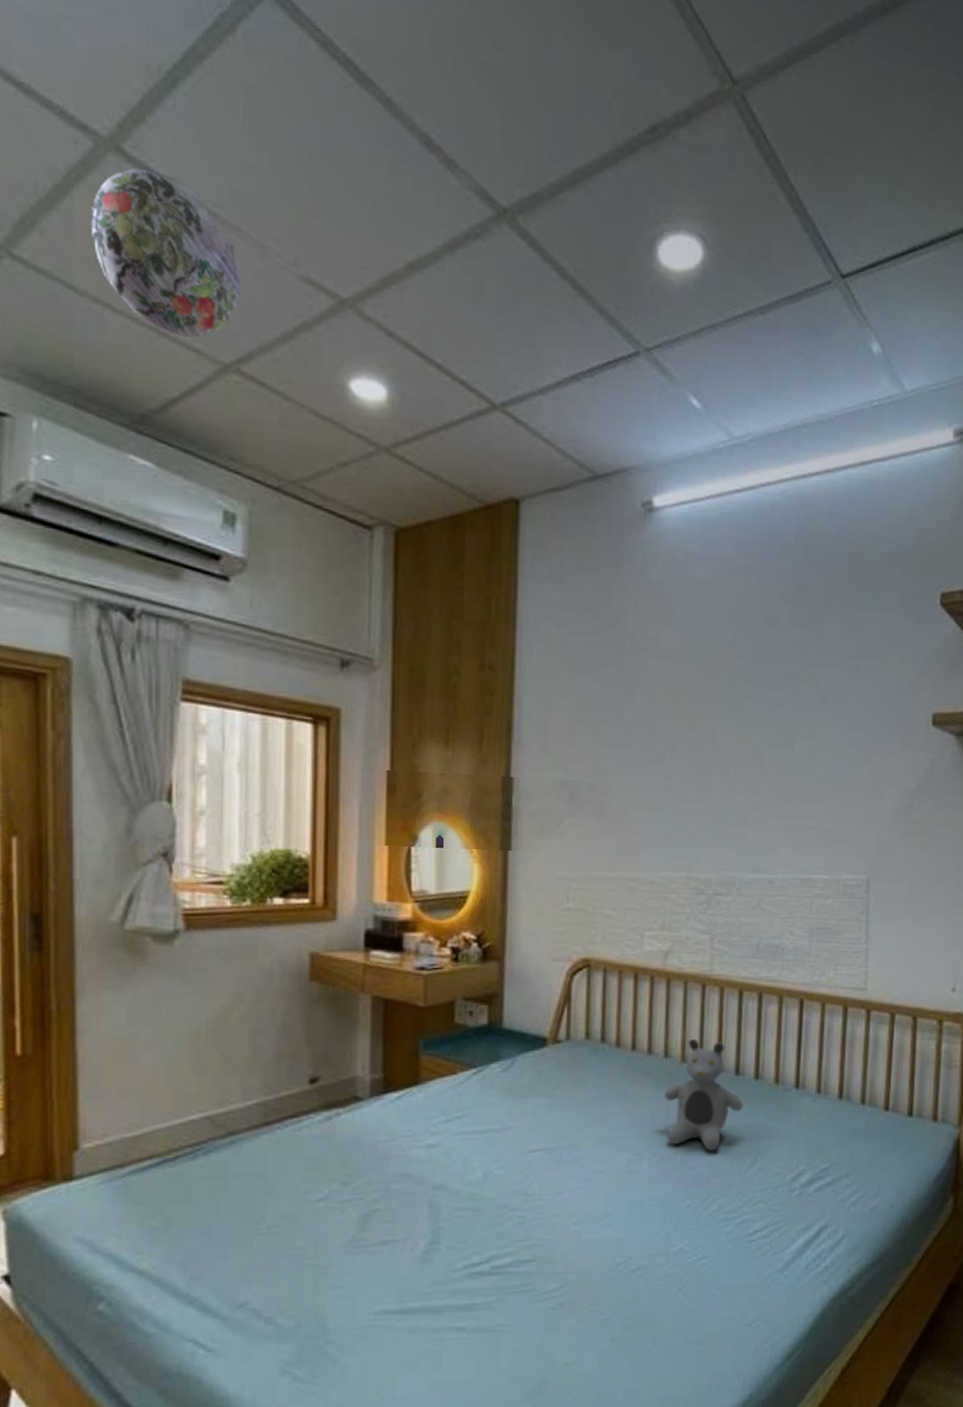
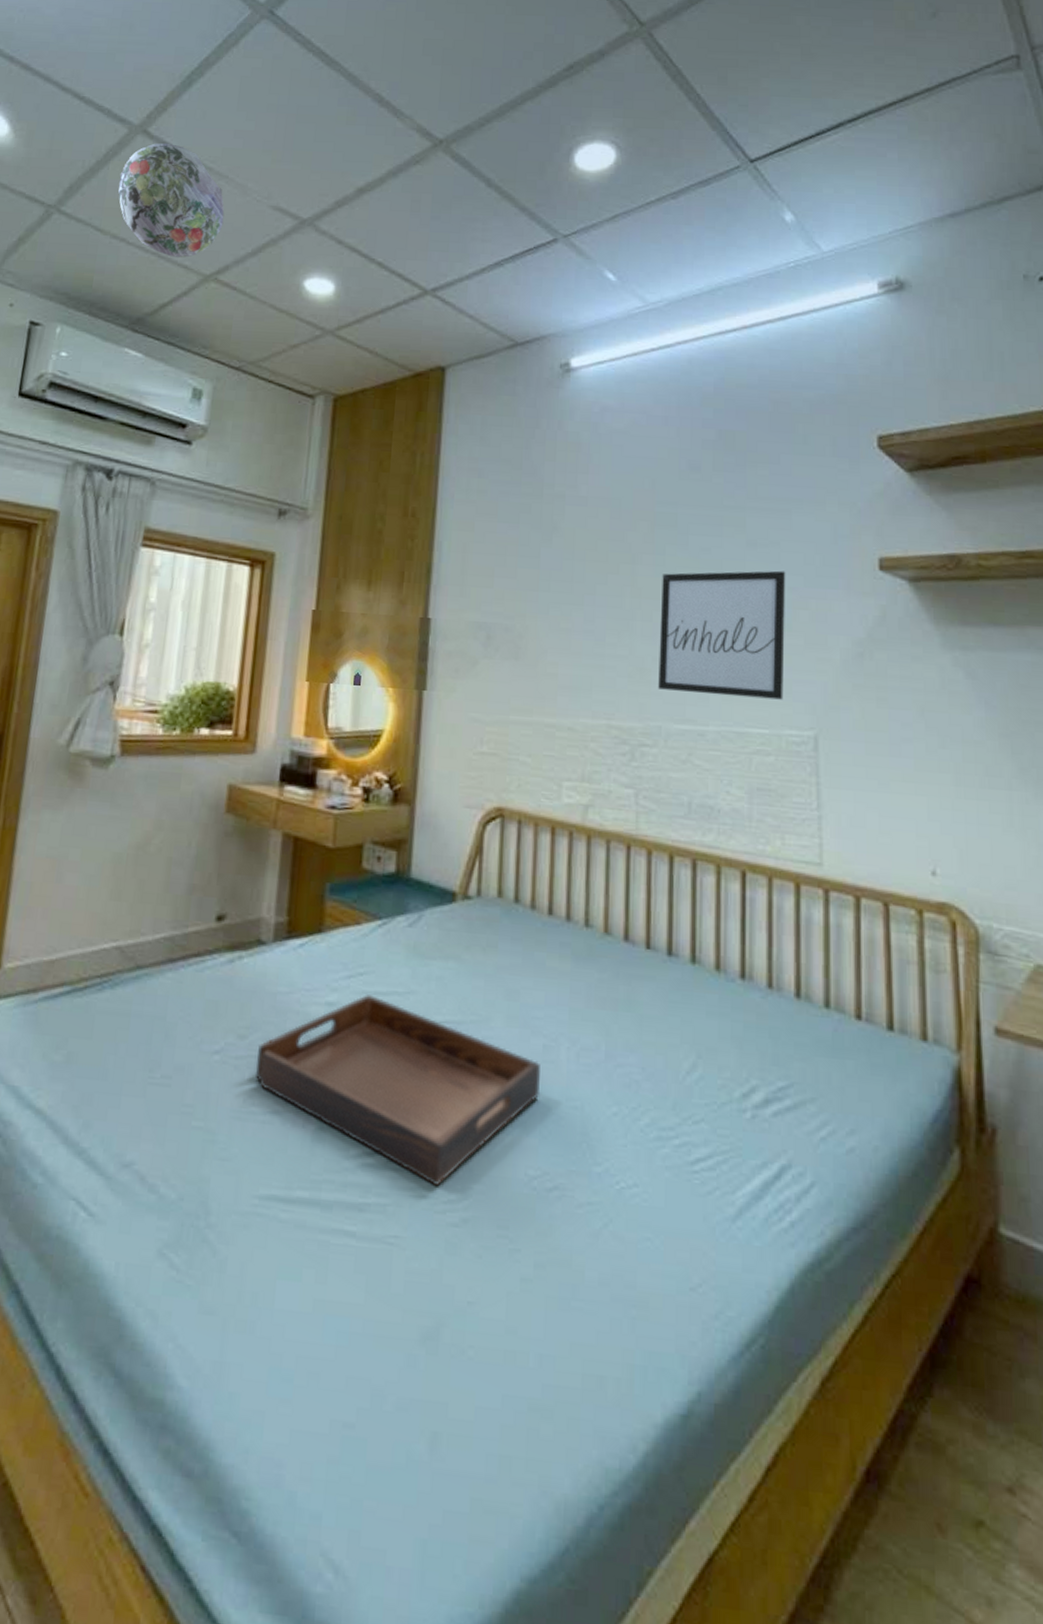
serving tray: none [361,1134,625,1282] -> present [255,995,540,1187]
teddy bear: present [665,1038,743,1151] -> none [585,906,678,1047]
wall art: none [733,726,852,848] -> present [658,570,786,700]

